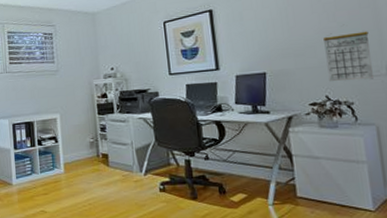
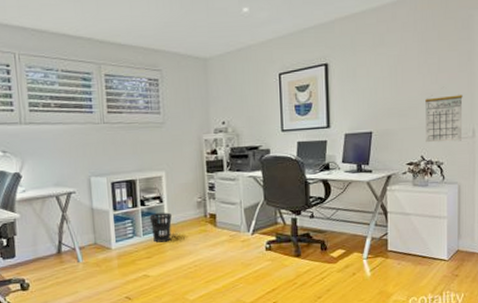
wastebasket: none [46,152,67,180] -> present [149,212,172,243]

